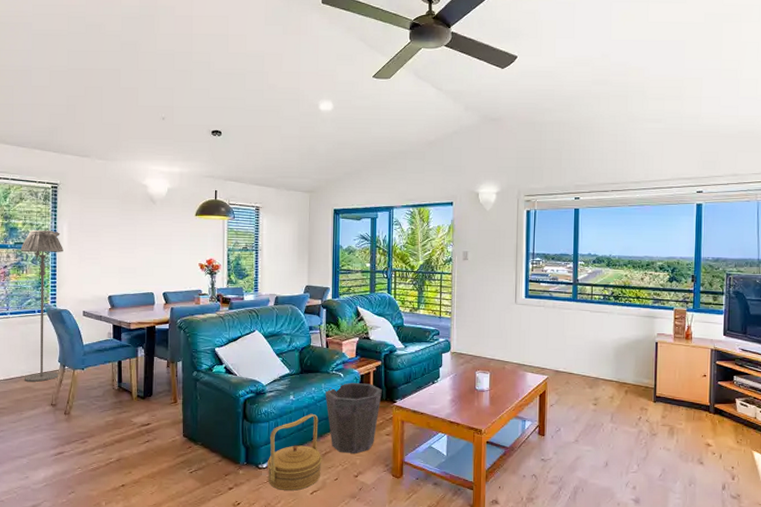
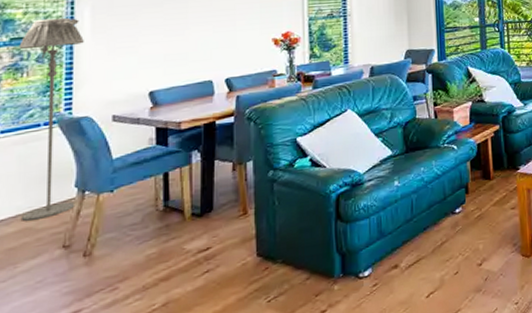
basket: present [267,413,322,491] -> none [369,198,438,301]
waste bin: present [325,382,382,454] -> none [436,152,503,239]

